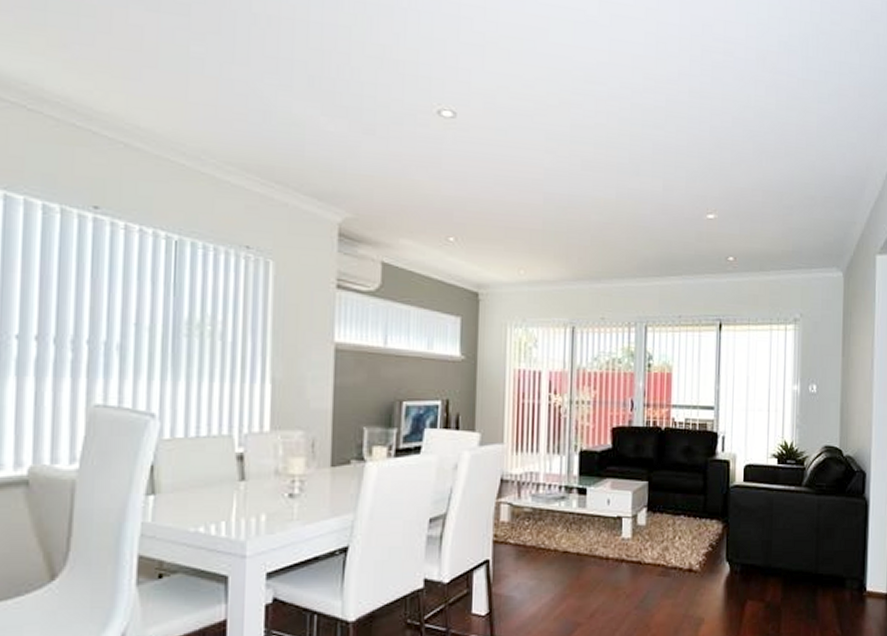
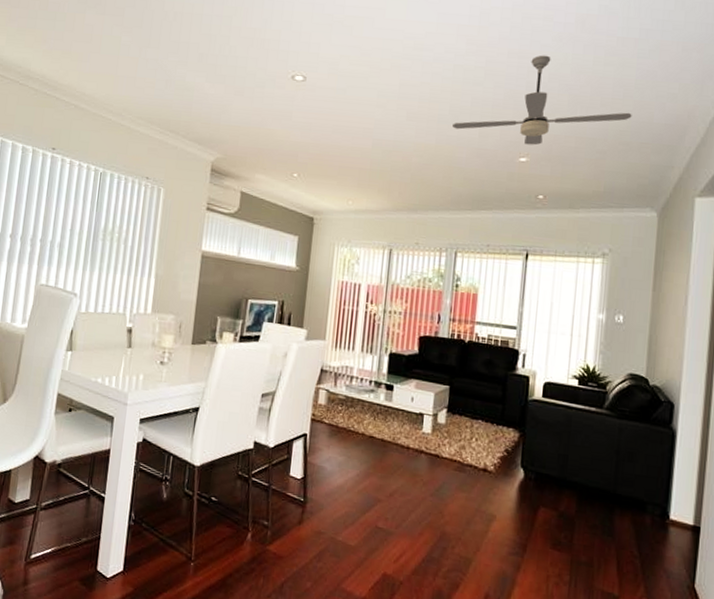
ceiling fan: none [634,95,815,200] -> present [452,55,632,145]

